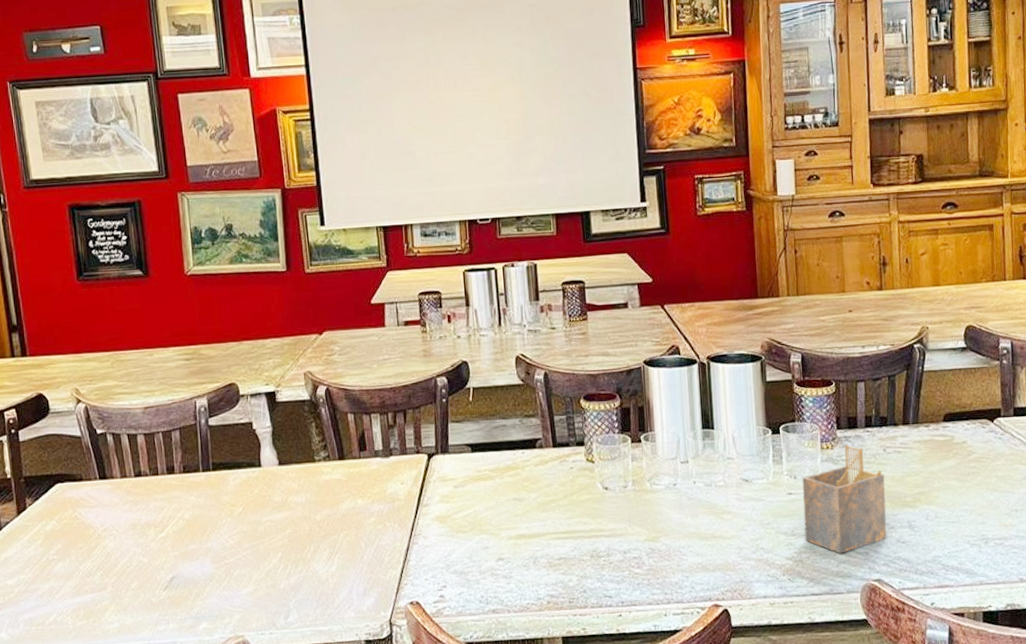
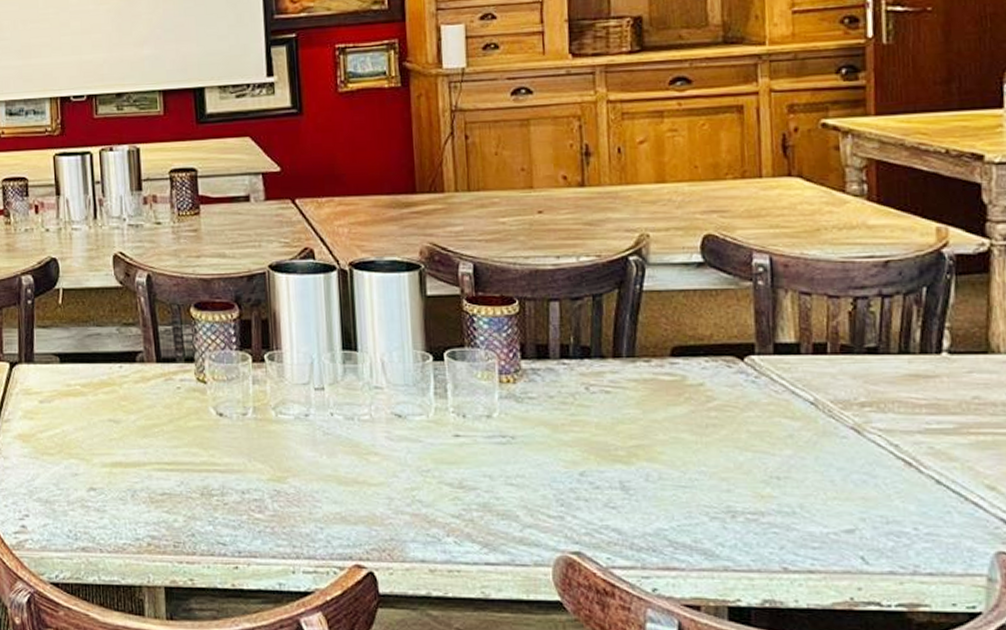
napkin holder: present [802,444,887,554] -> none [474,378,590,516]

